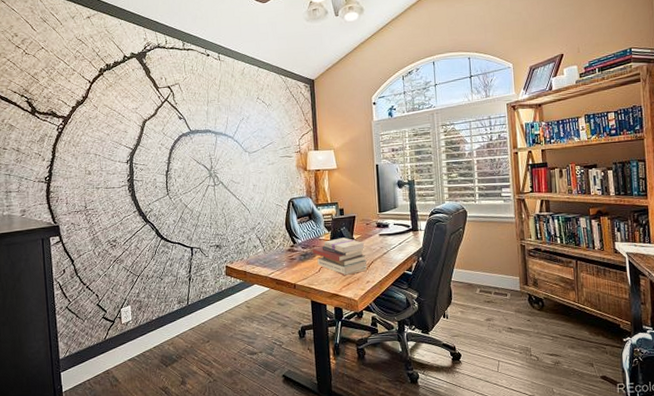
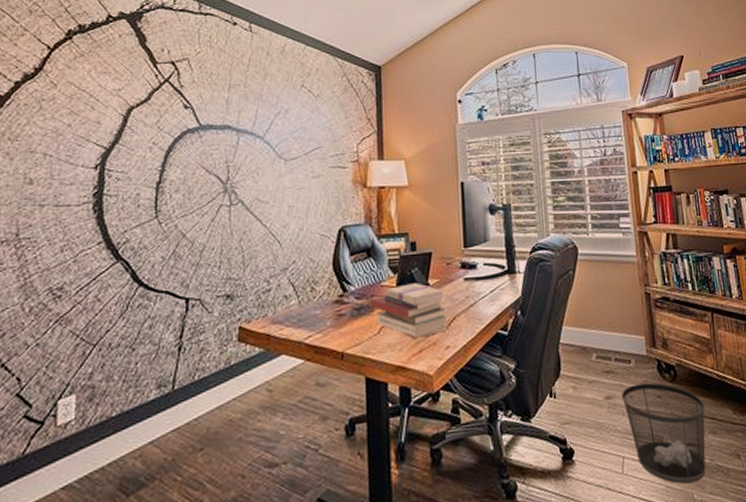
waste bin: none [498,310,566,382] -> present [621,382,706,484]

